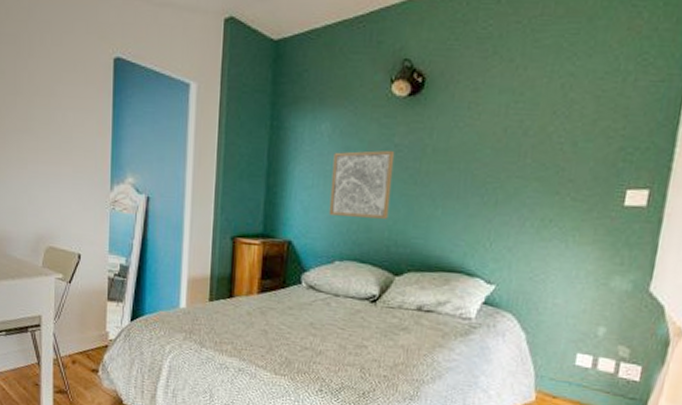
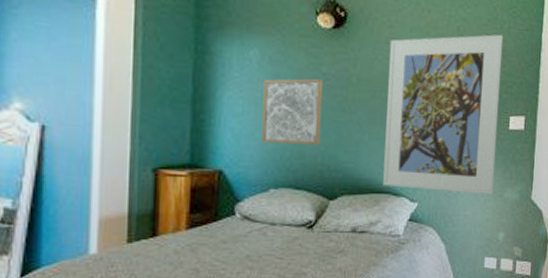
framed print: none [455,88,625,282] -> present [383,34,503,194]

